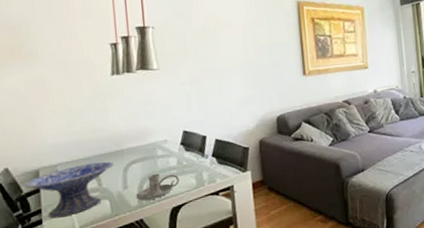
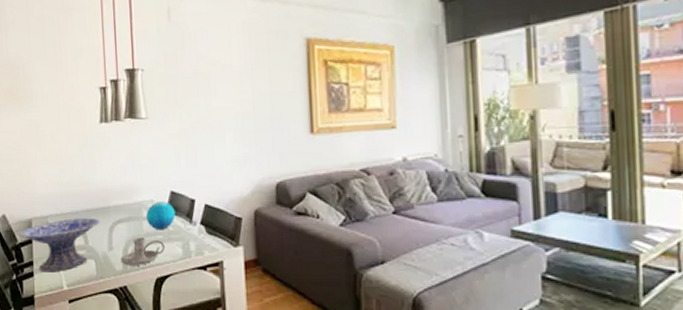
decorative orb: none [160,140,189,166] -> present [146,201,175,231]

